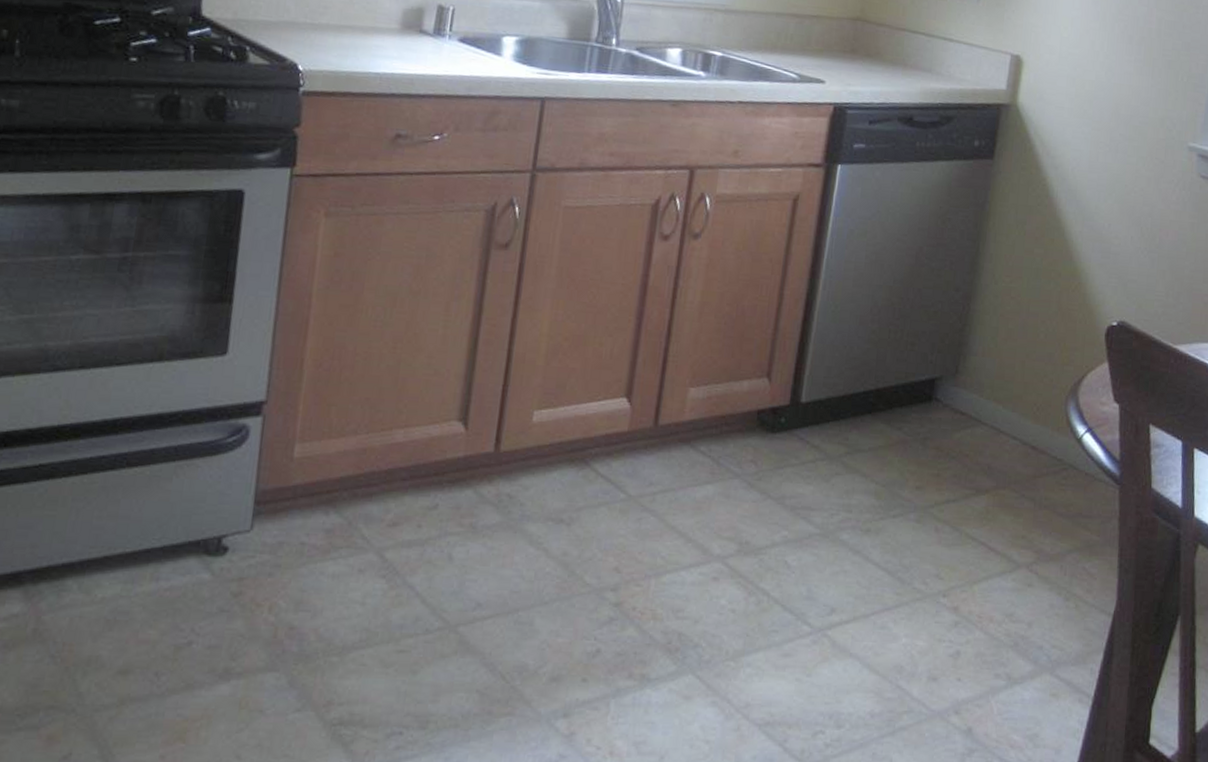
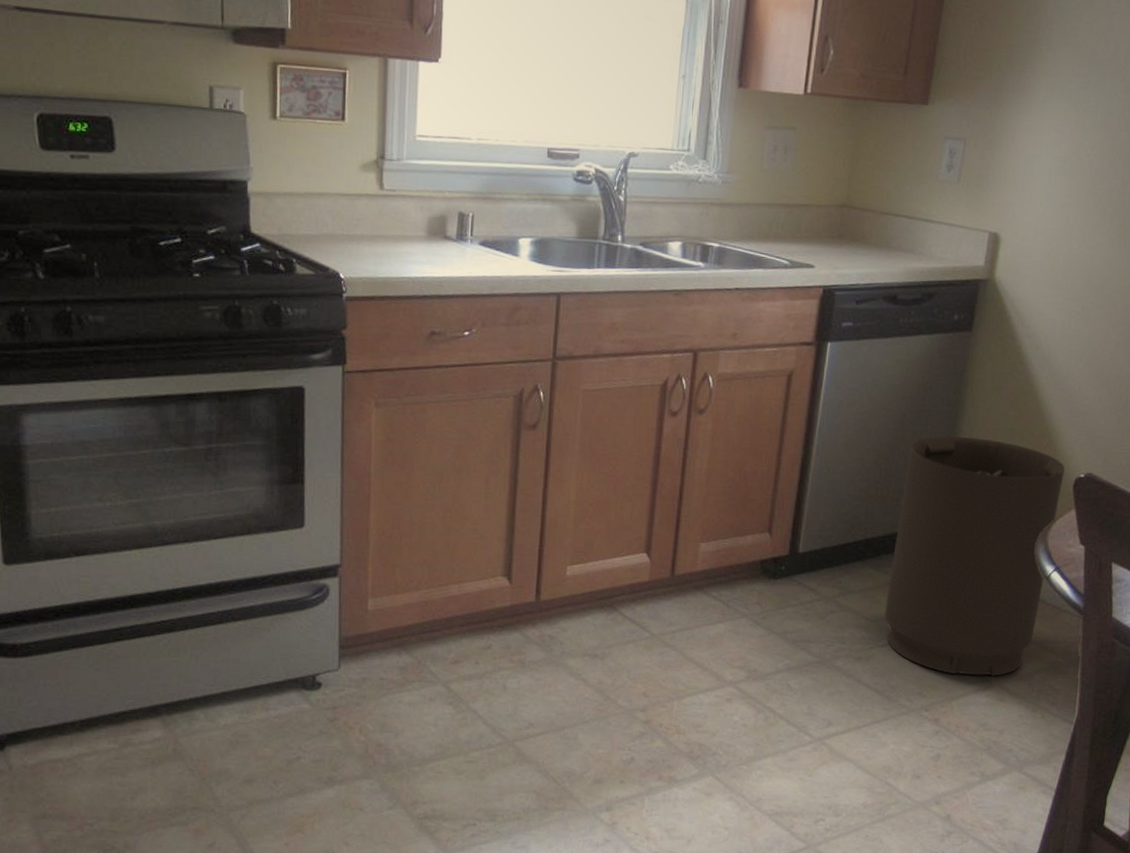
trash can: none [897,273,1096,556] -> present [885,436,1065,676]

